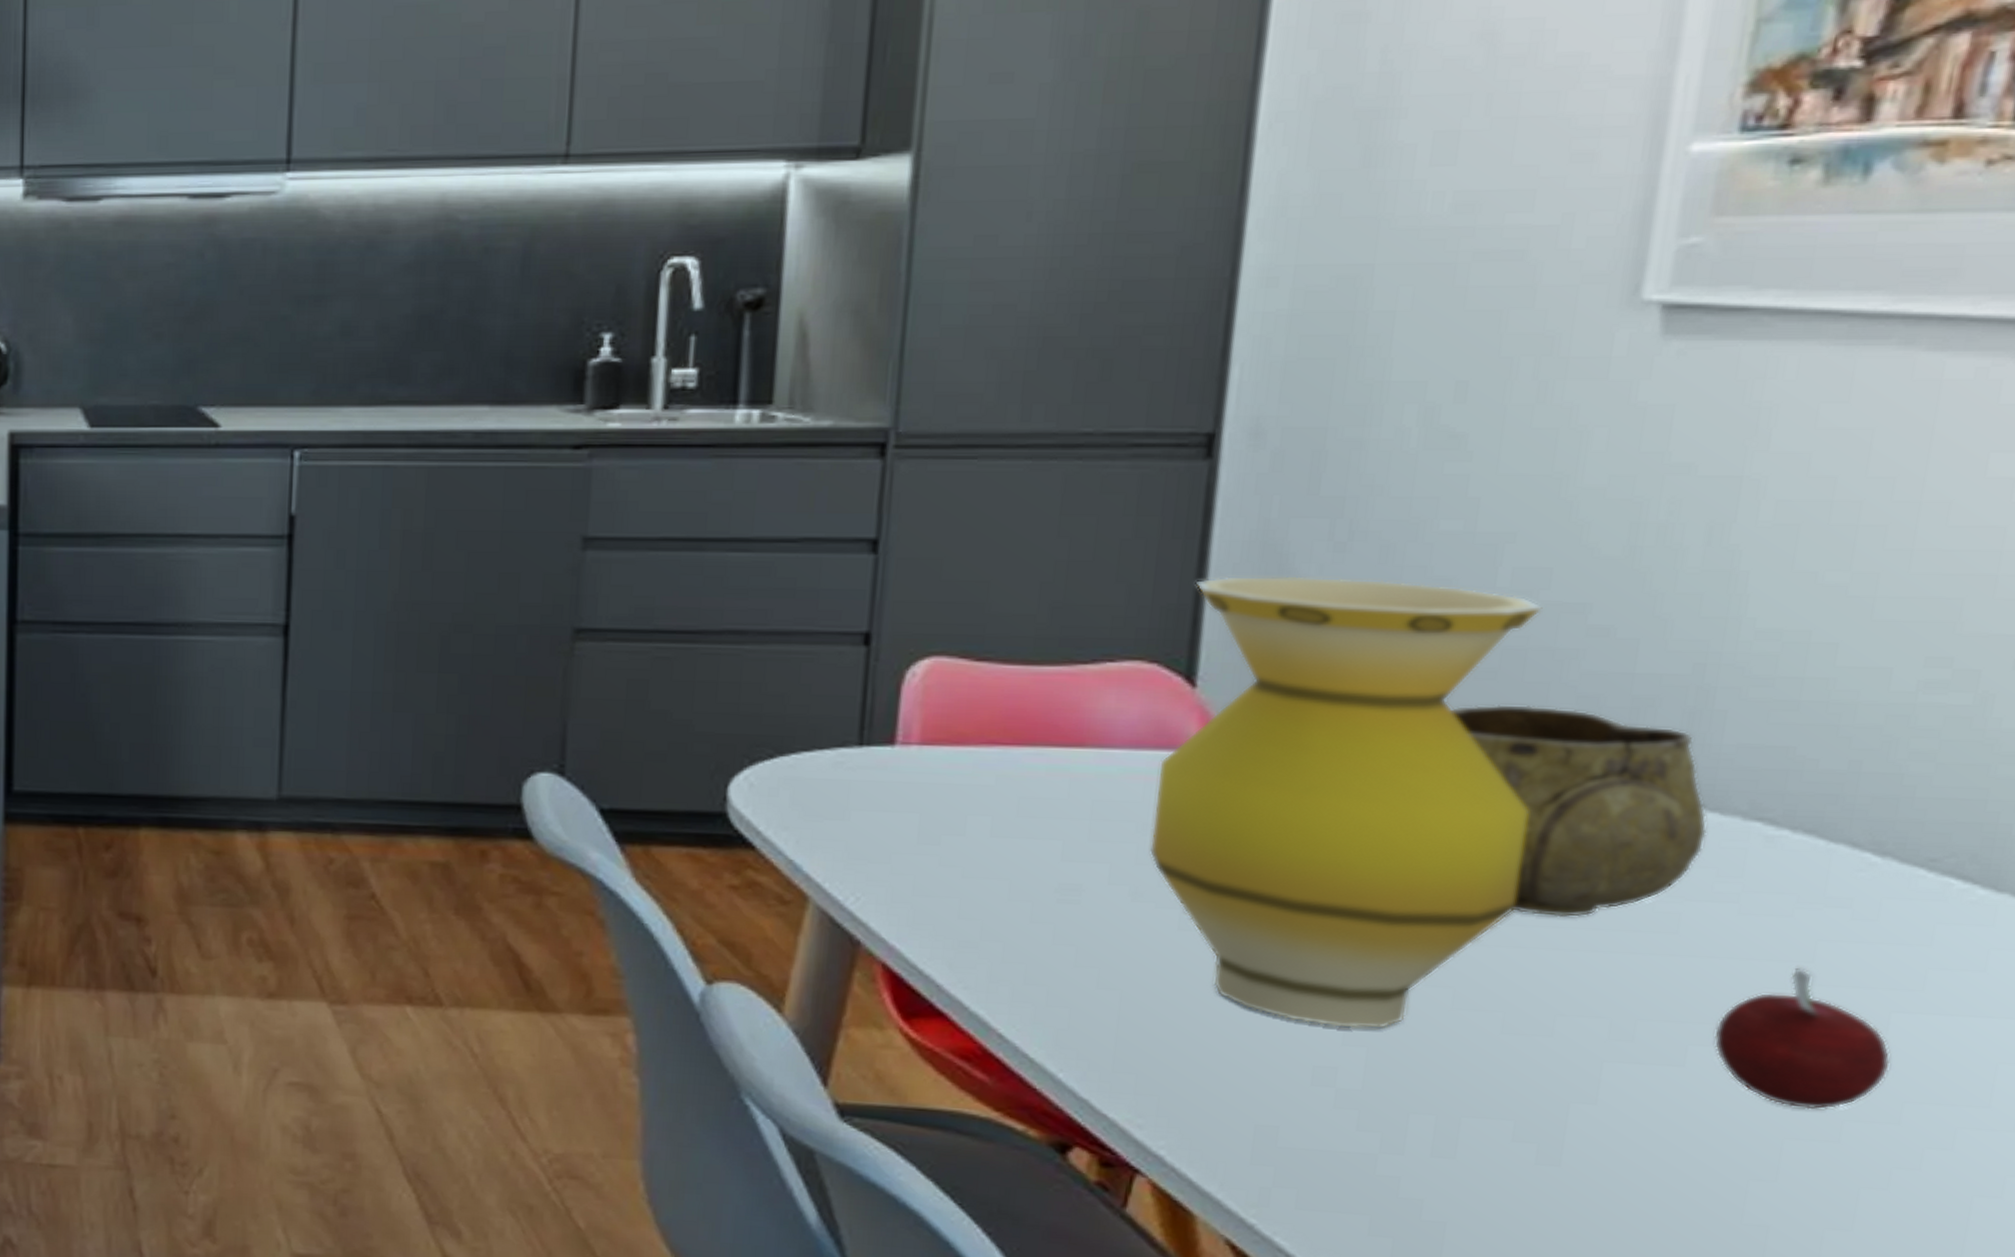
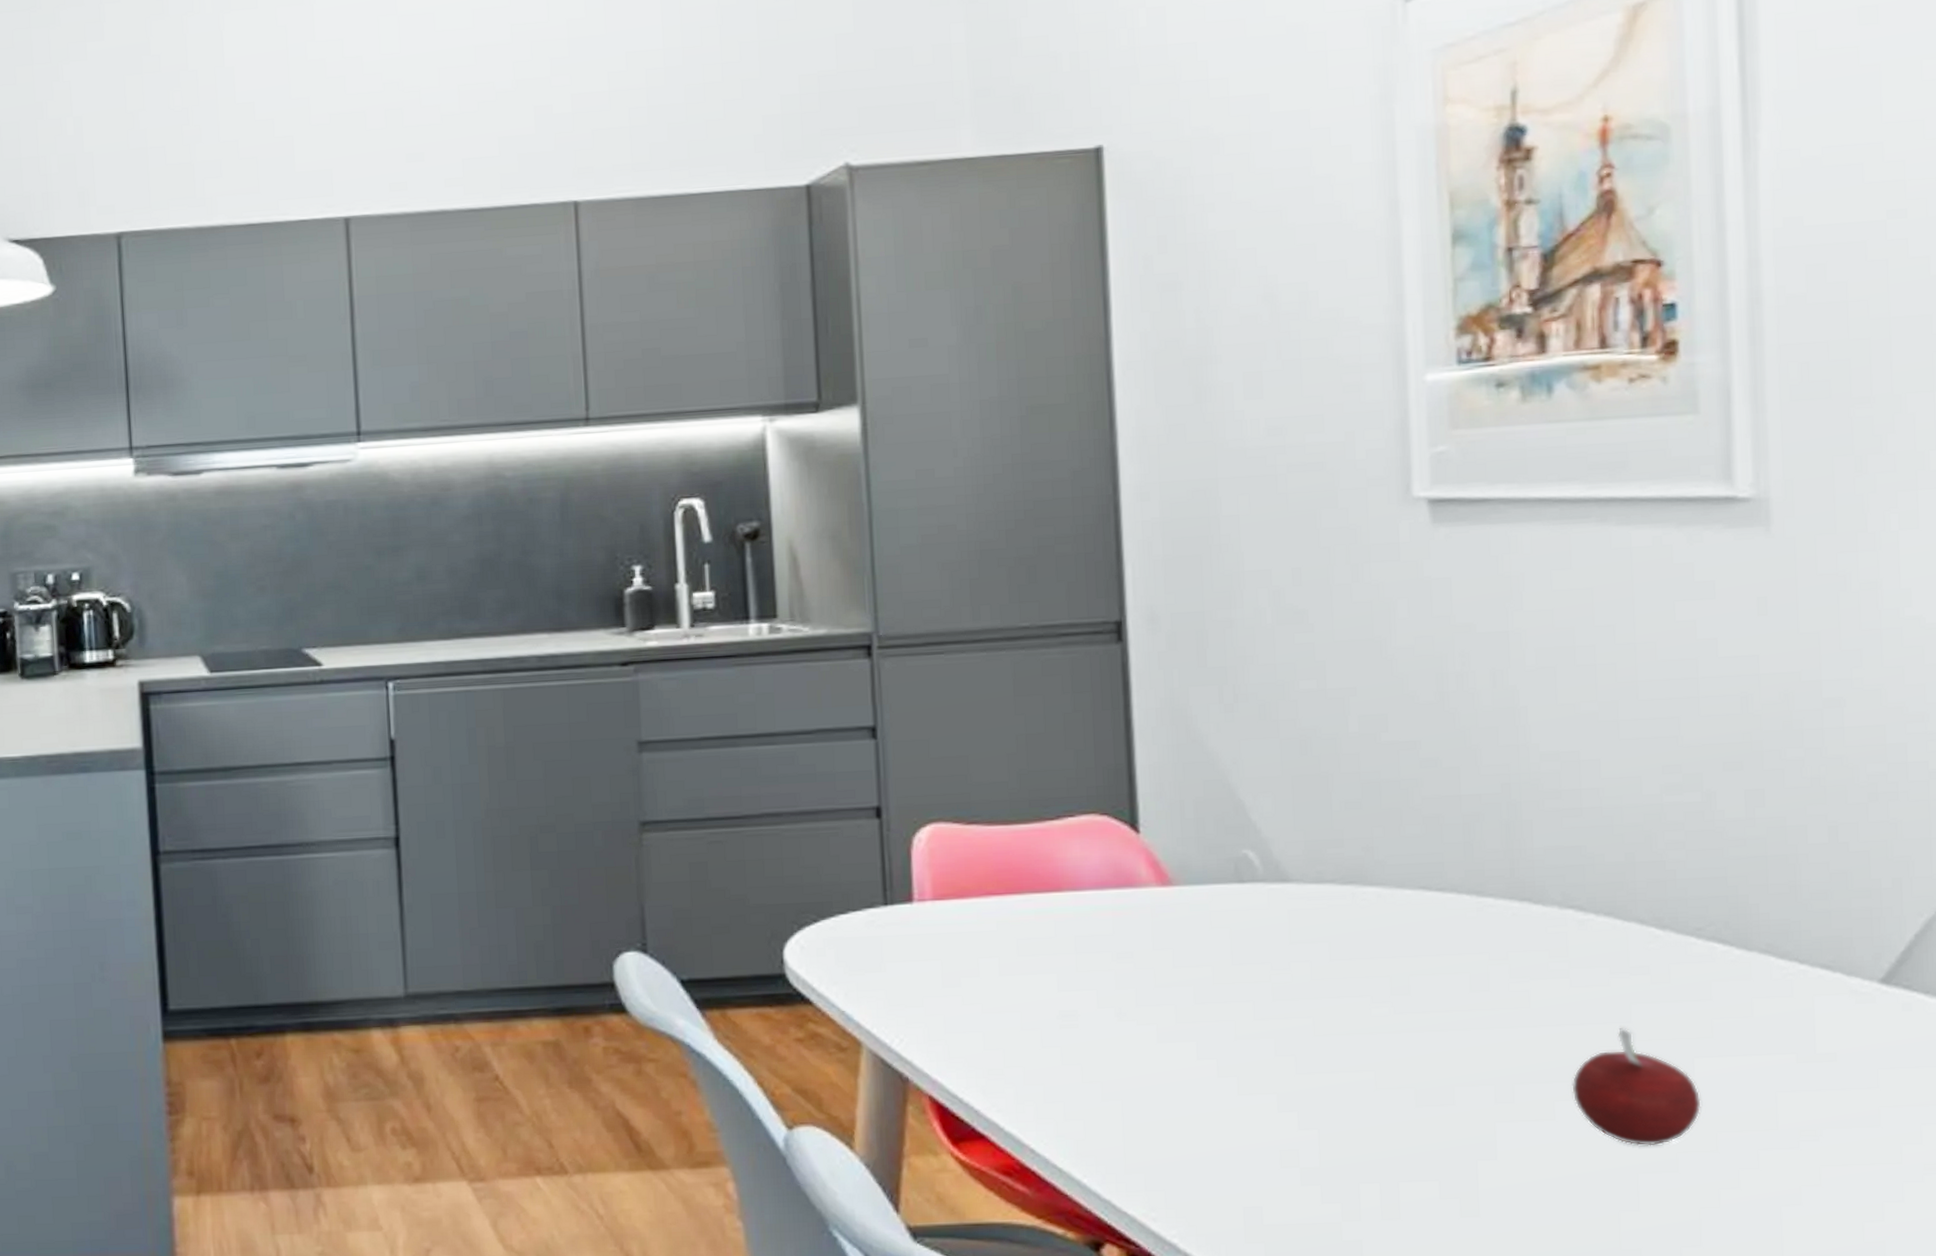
vase: present [1149,575,1543,1029] -> none [1121,733,1409,1115]
decorative bowl: present [1450,703,1708,918] -> none [1332,827,1536,1004]

